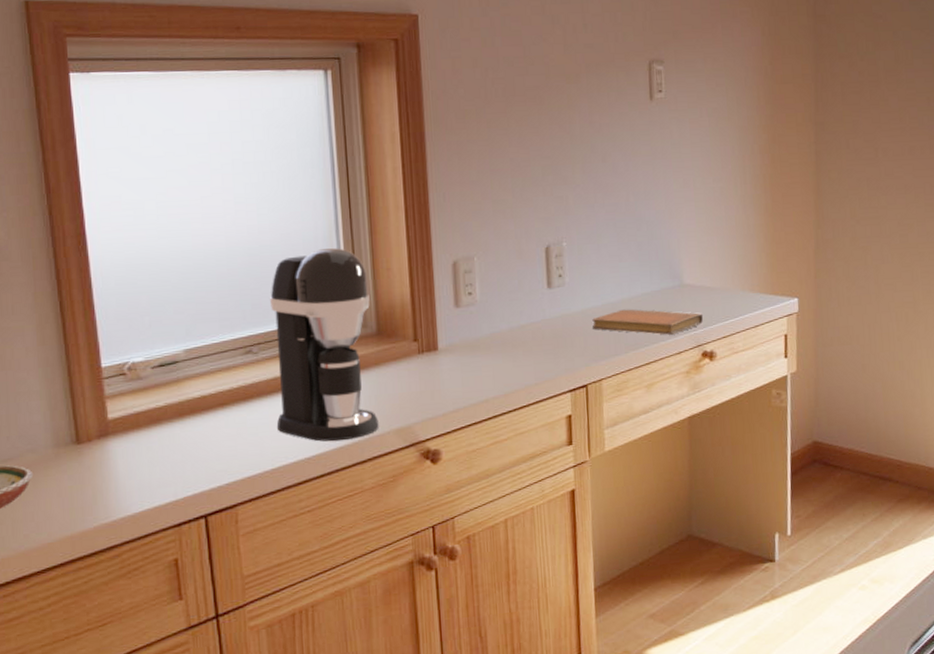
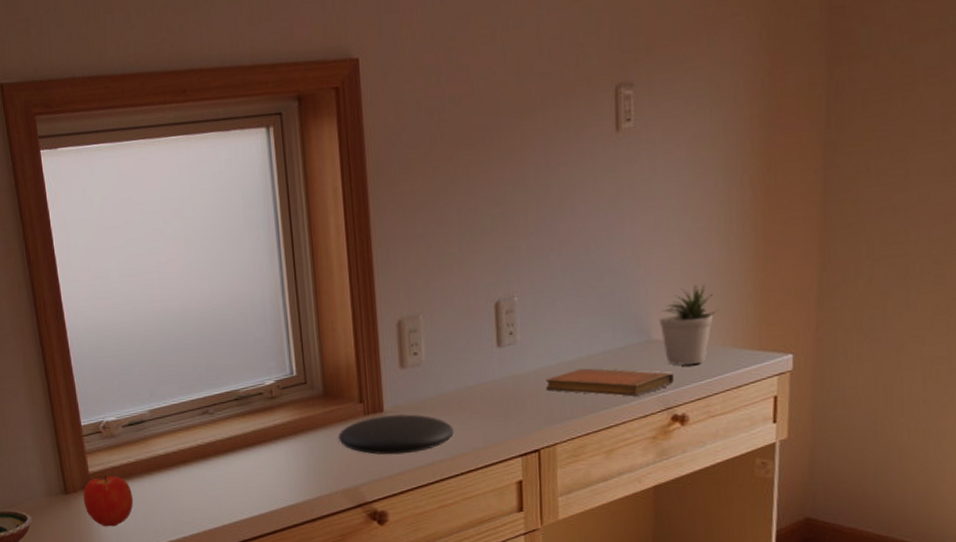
apple: none [99,421,161,479] -> present [83,475,134,527]
coffee maker: present [270,248,379,442] -> none [223,310,327,500]
plate: none [392,352,507,393] -> present [338,413,454,455]
potted plant: none [689,236,738,307] -> present [659,284,718,365]

